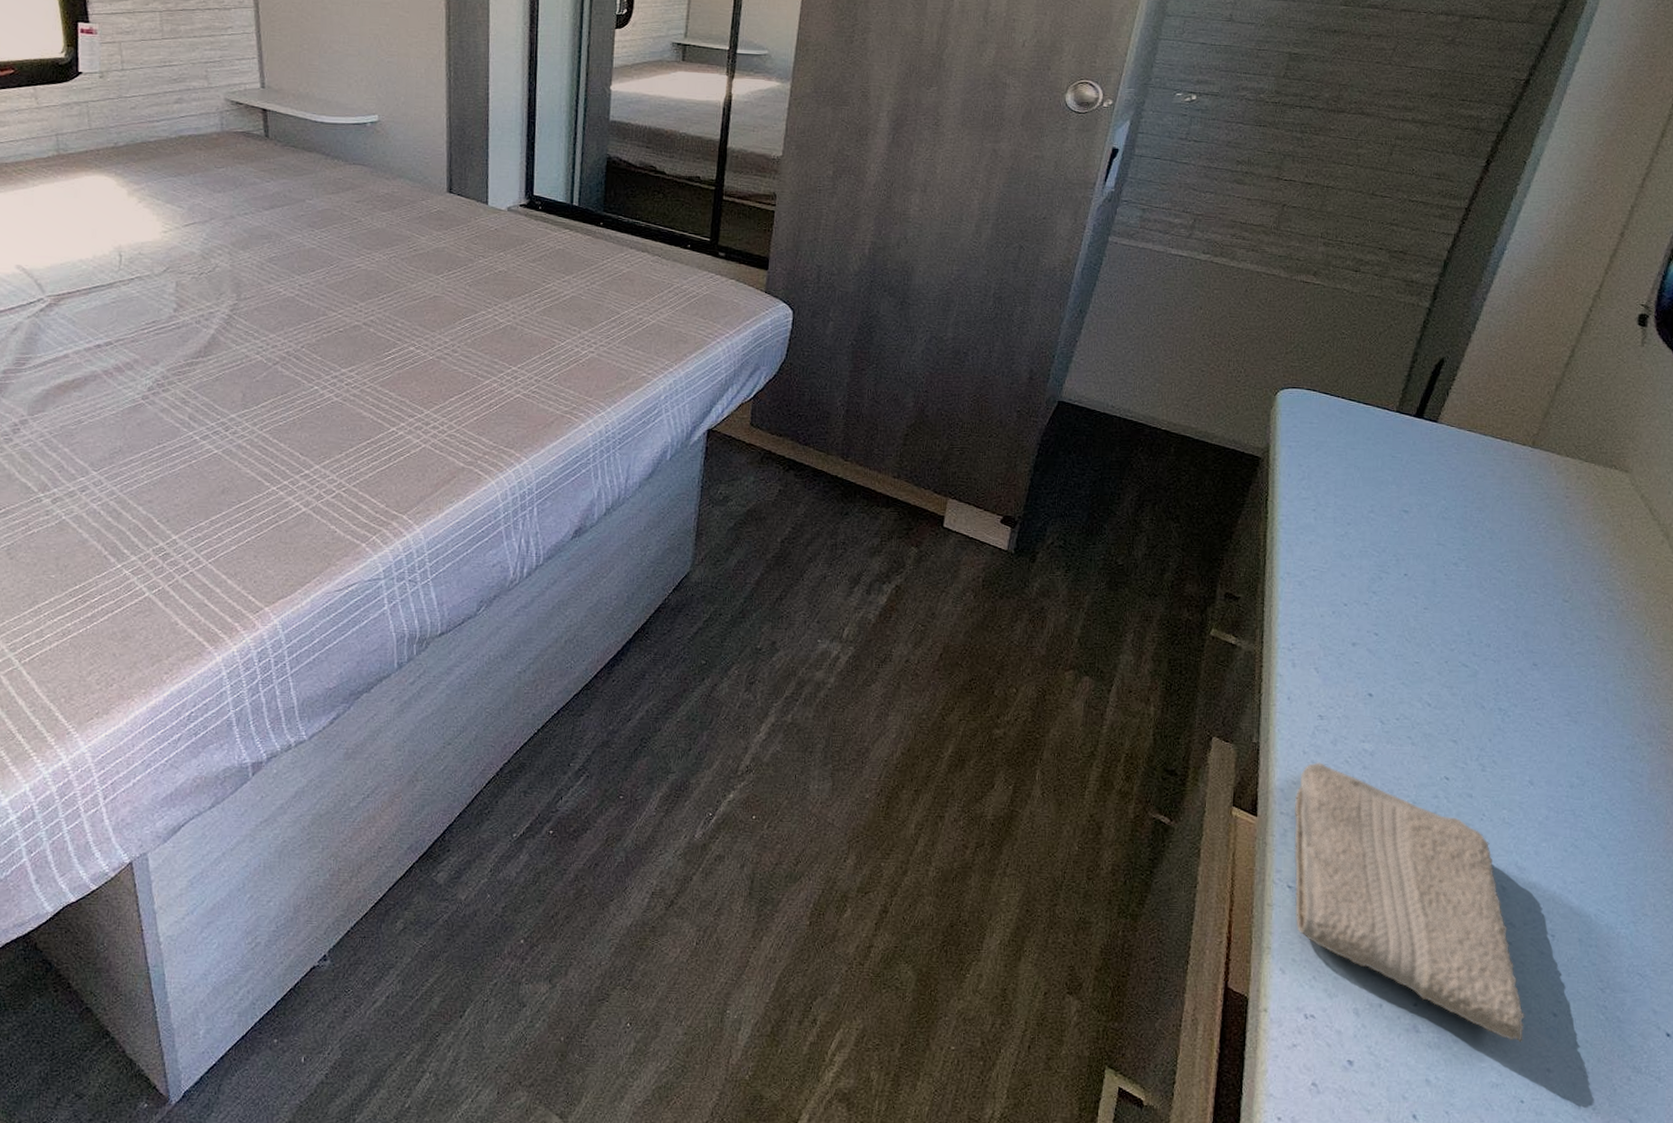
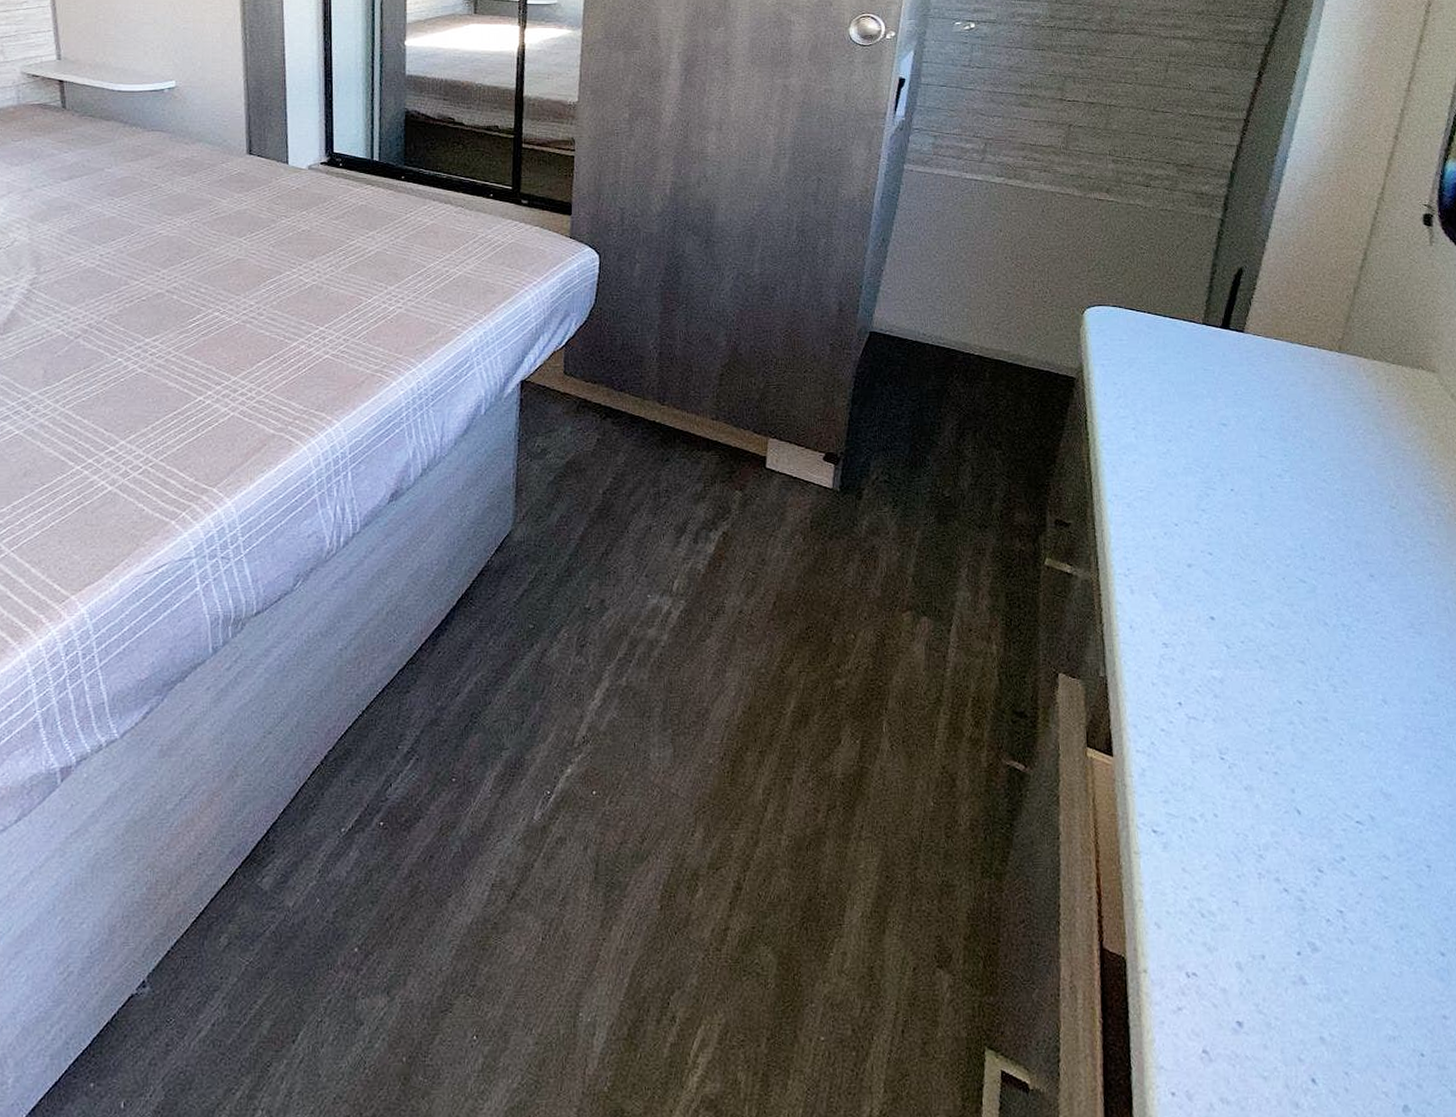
washcloth: present [1294,762,1525,1043] -> none [1149,693,1414,988]

